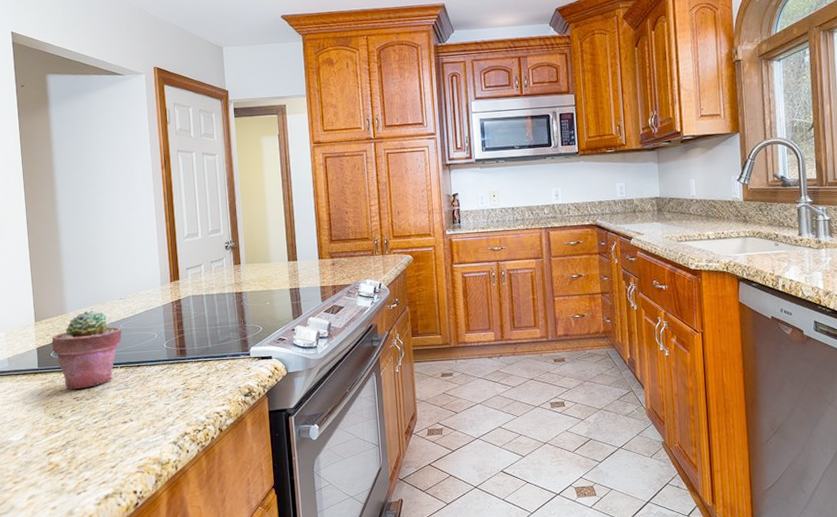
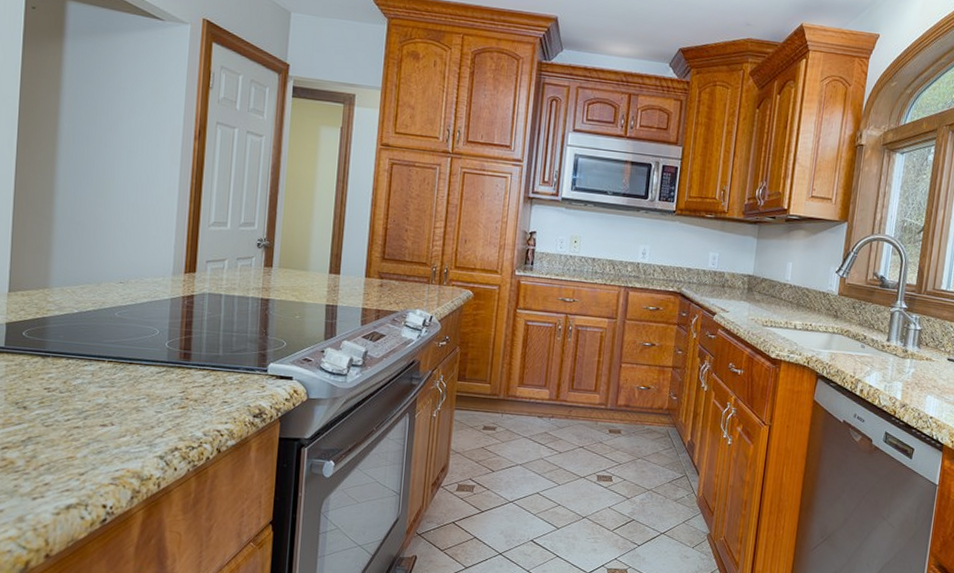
potted succulent: present [51,310,122,390] -> none [25,289,117,379]

